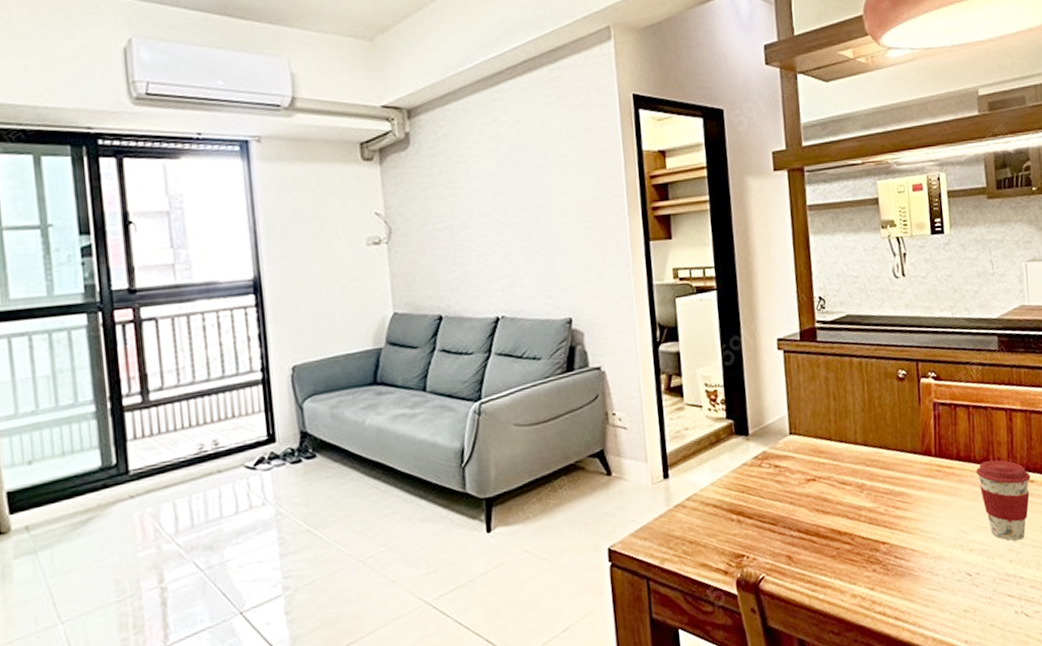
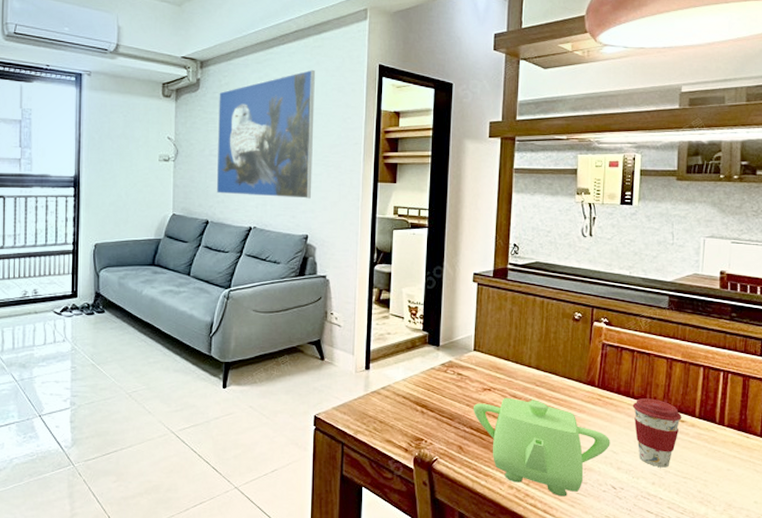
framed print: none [436,107,570,279] -> present [216,69,315,199]
teapot: none [797,483,958,597] -> present [473,397,610,497]

